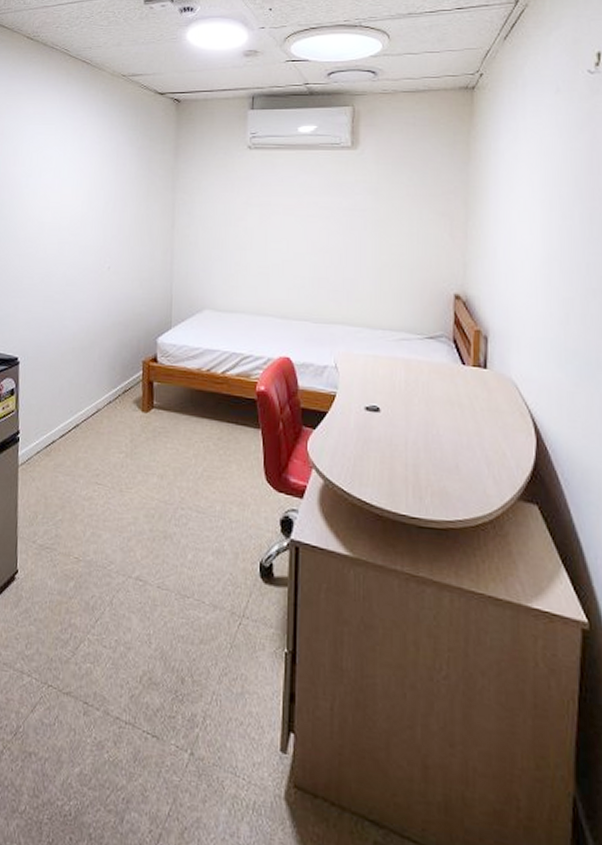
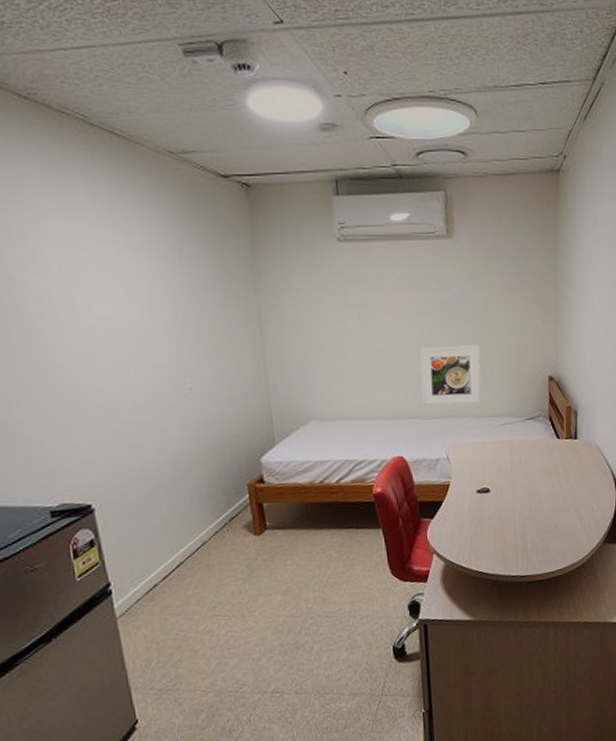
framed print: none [314,252,378,314] -> present [420,345,481,406]

